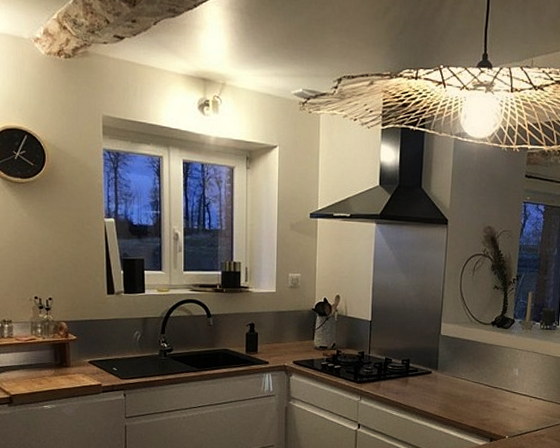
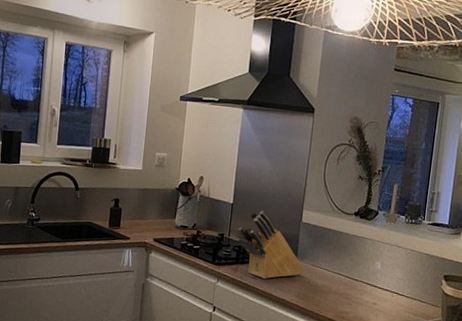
knife block: none [378,325,444,393] -> present [238,210,303,279]

